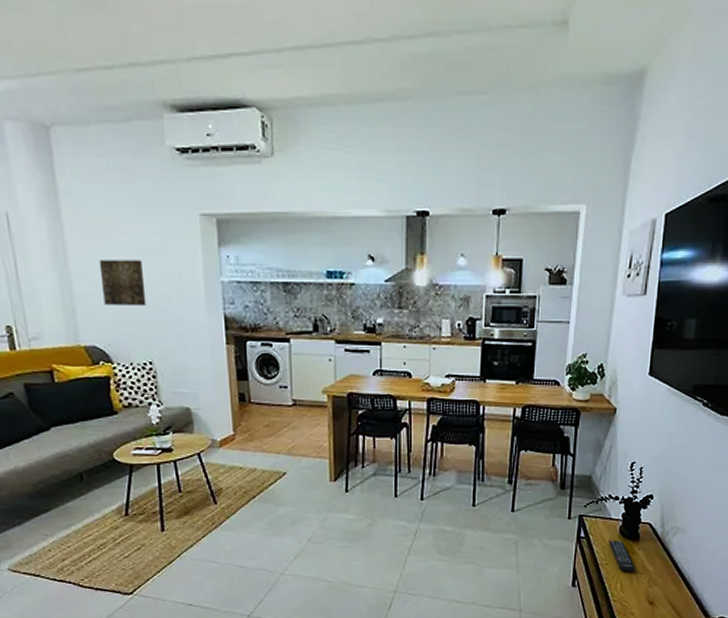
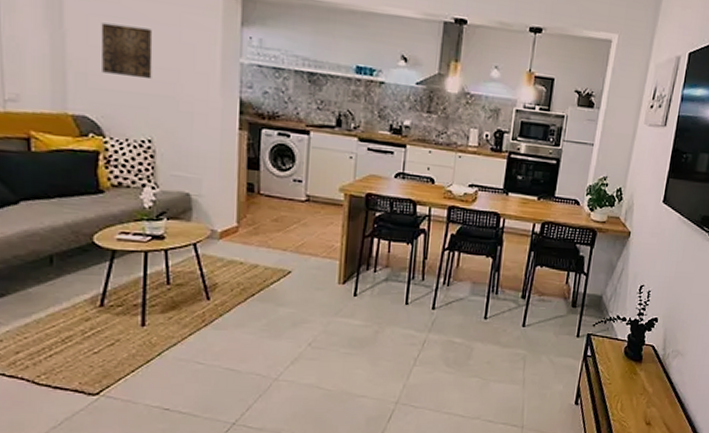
remote control: present [609,540,635,572] -> none [613,360,636,392]

